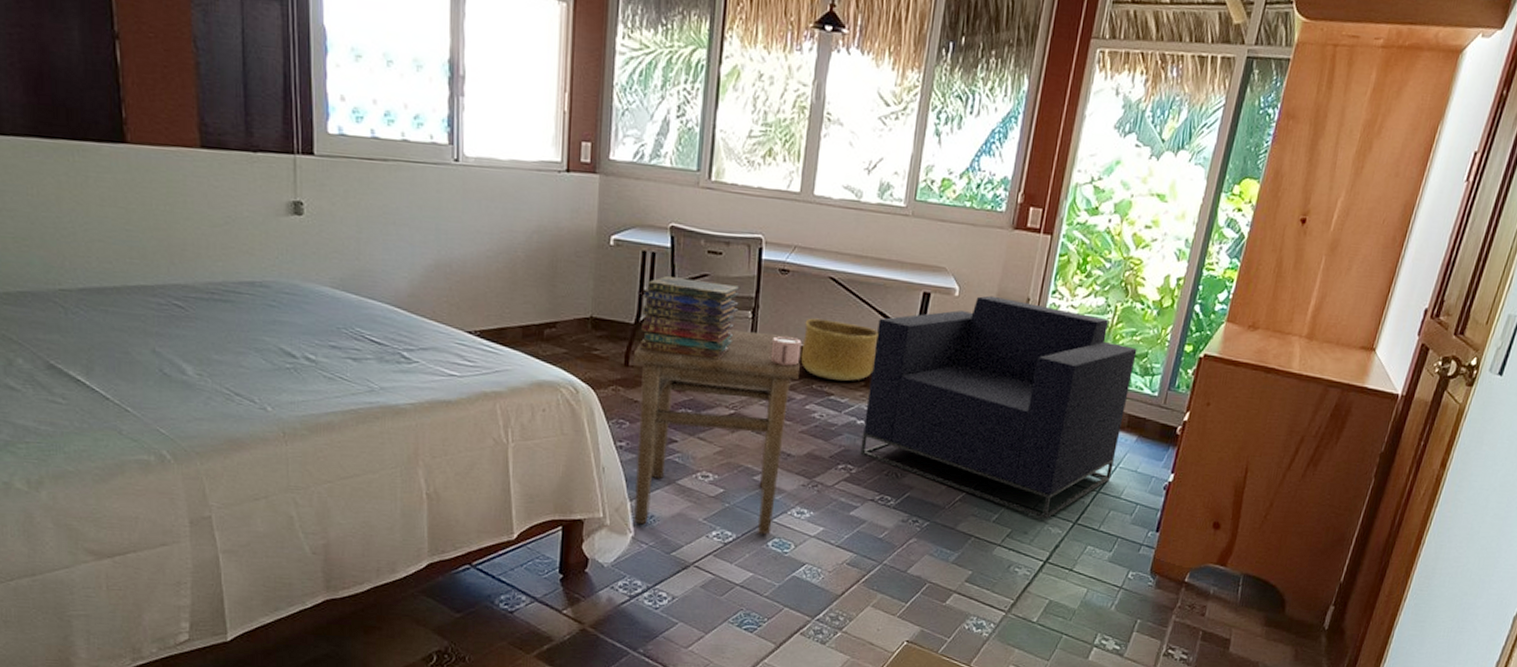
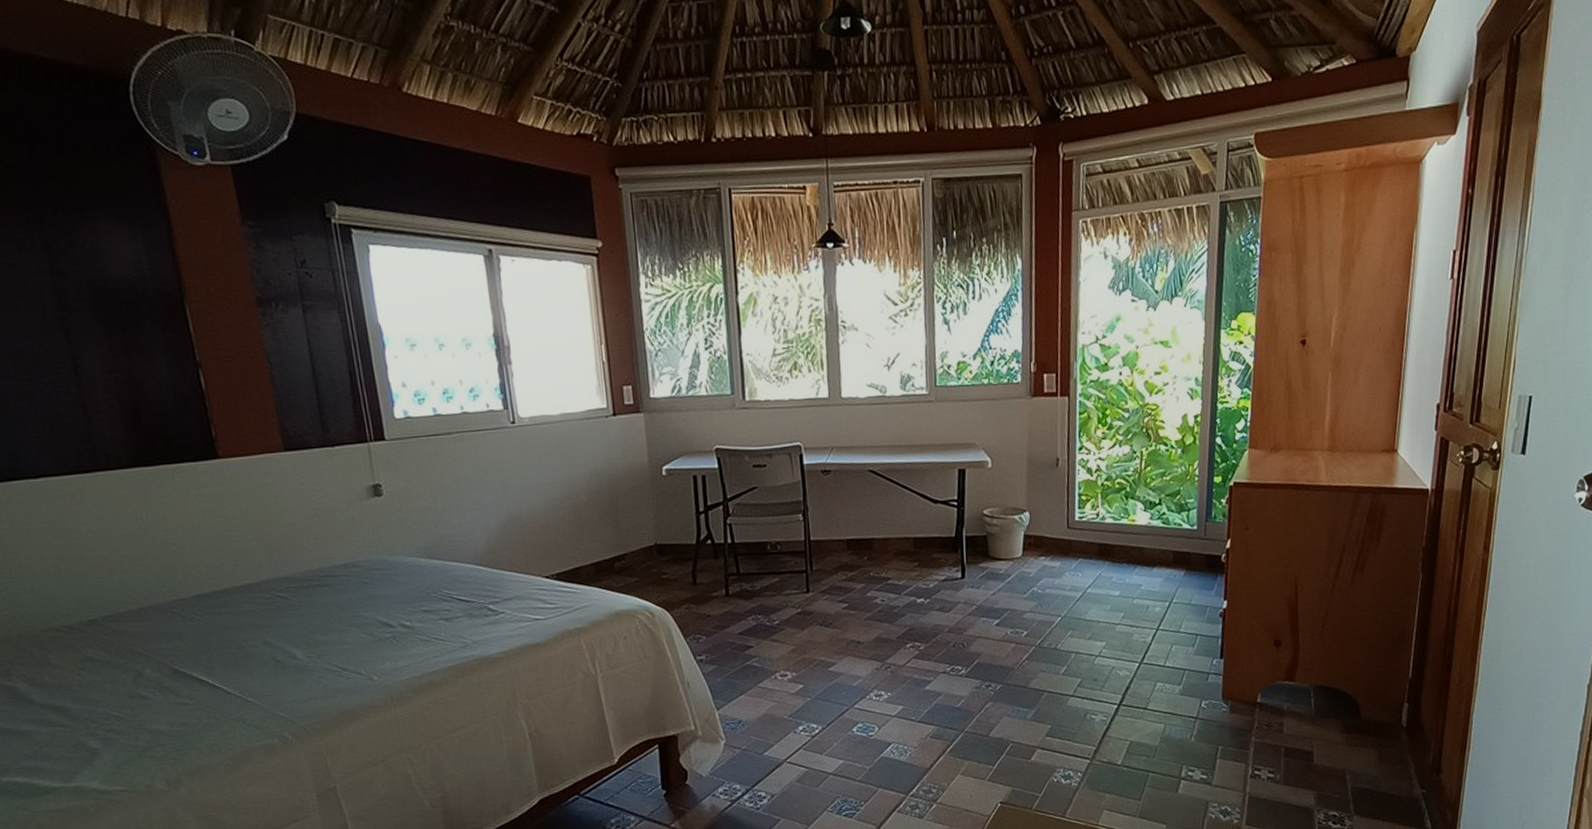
side table: present [634,329,800,535] -> none [700,530,856,731]
book stack: present [639,276,740,360] -> none [700,492,790,567]
mug: present [770,336,802,366] -> none [825,531,854,560]
basket: present [800,318,879,382] -> none [853,509,925,566]
armchair: present [860,295,1137,520] -> none [921,461,1170,665]

